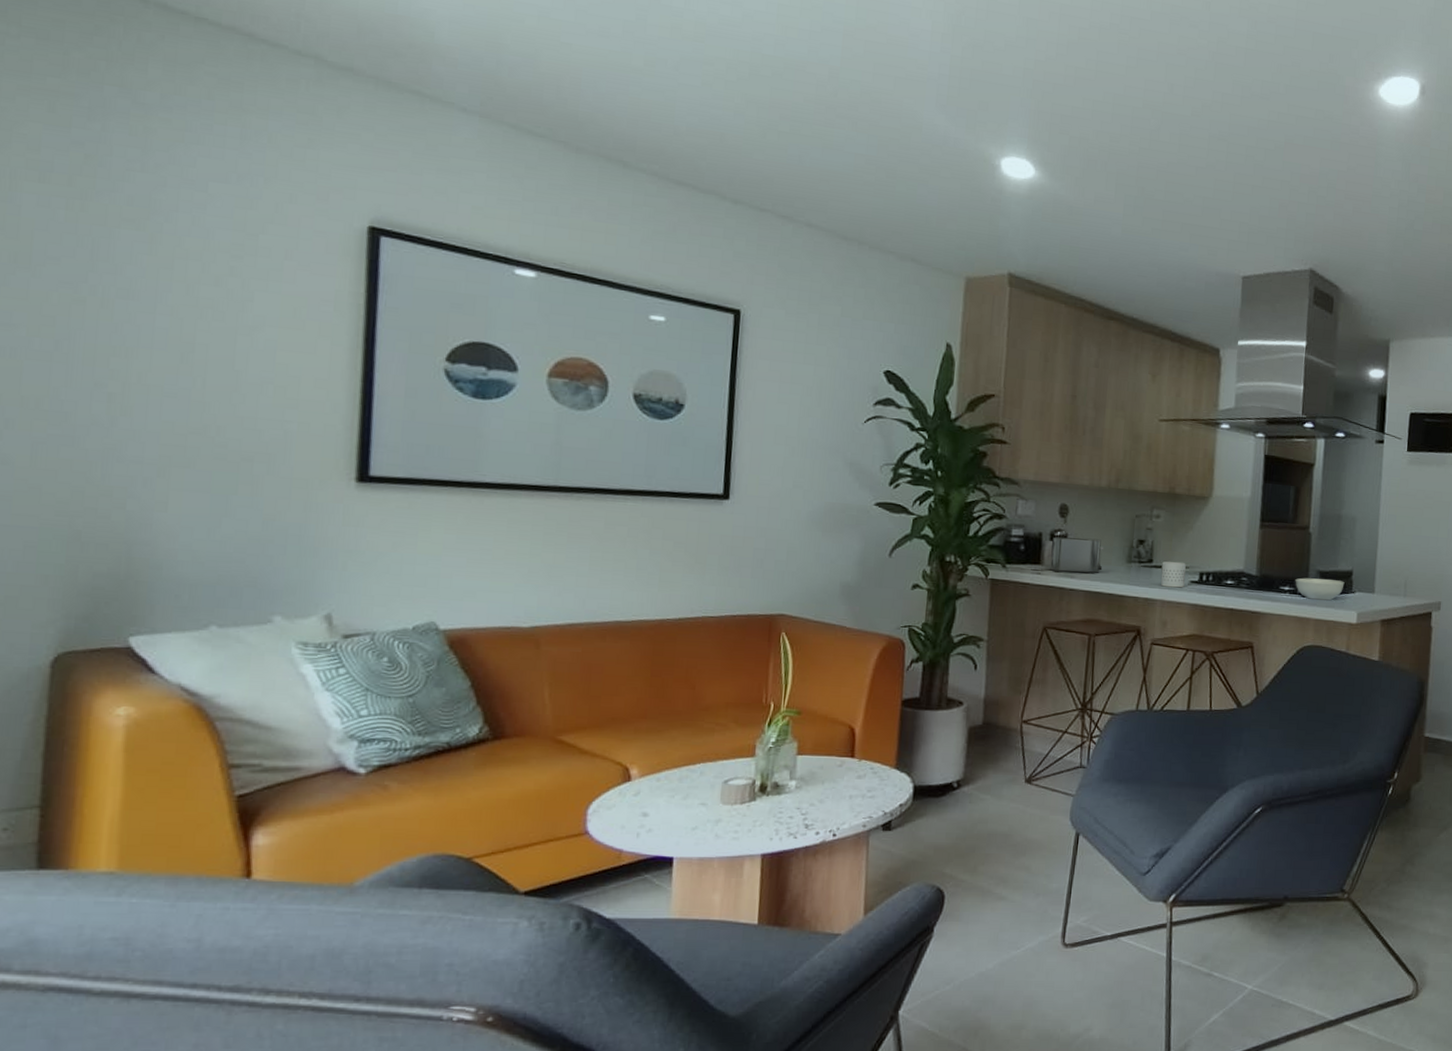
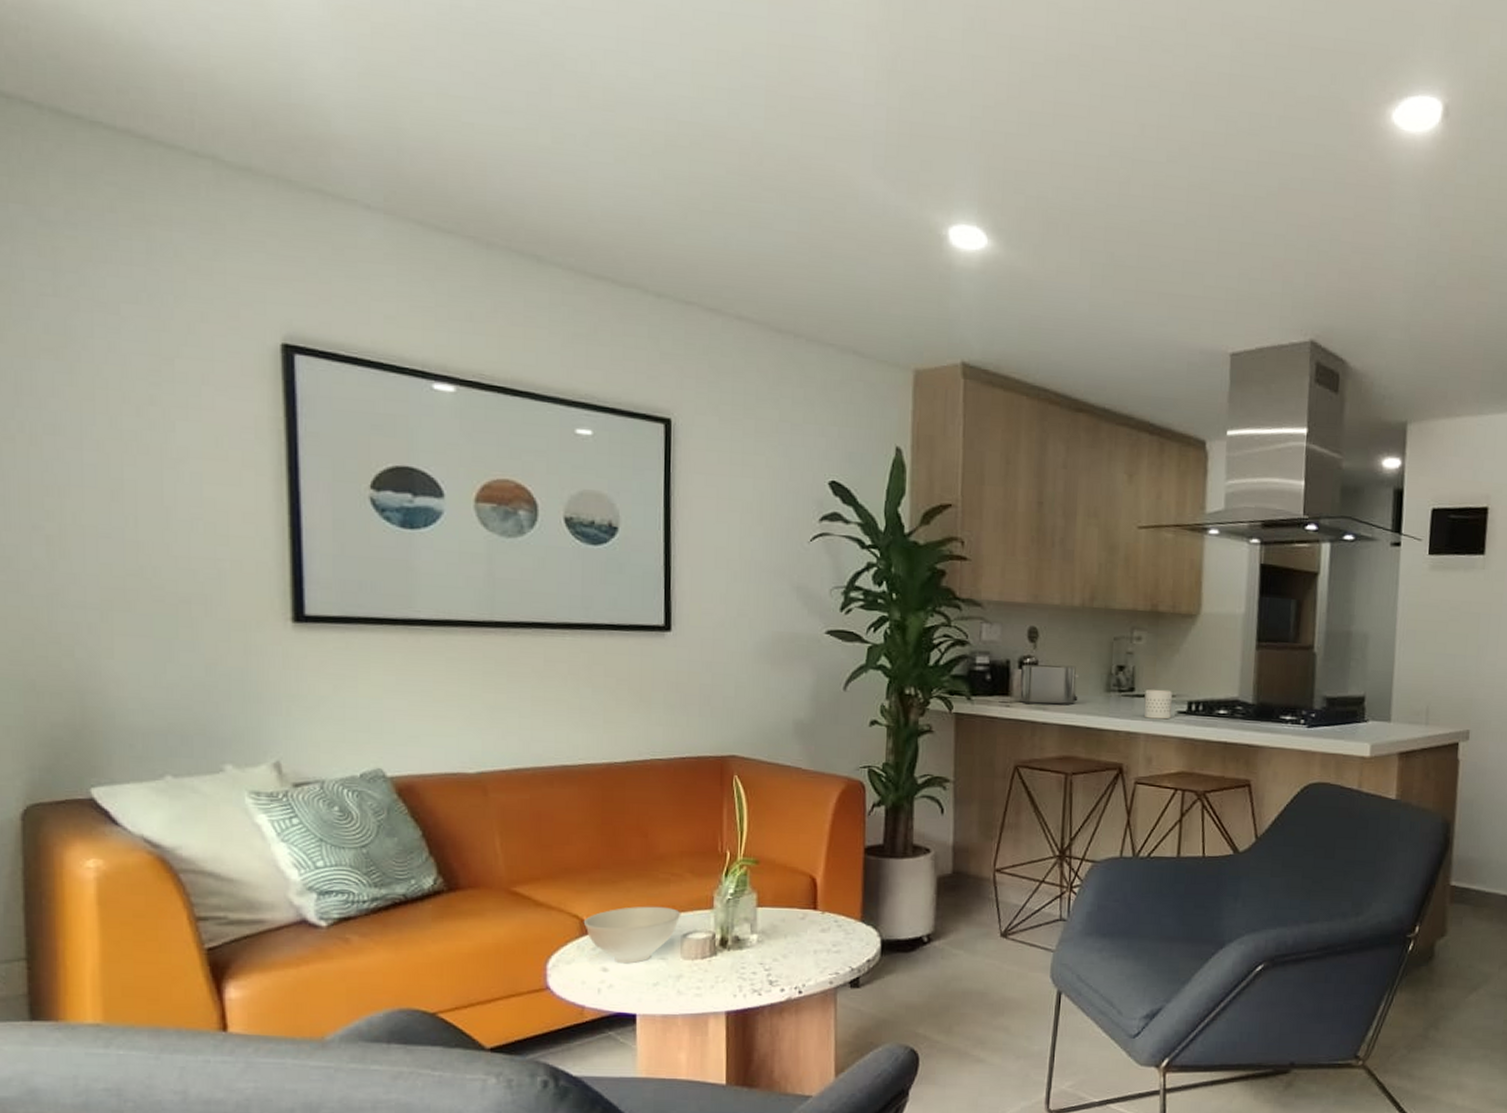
bowl: none [626,754,724,809] -> present [583,906,681,964]
bowl: present [1295,578,1345,601] -> none [1297,705,1356,732]

